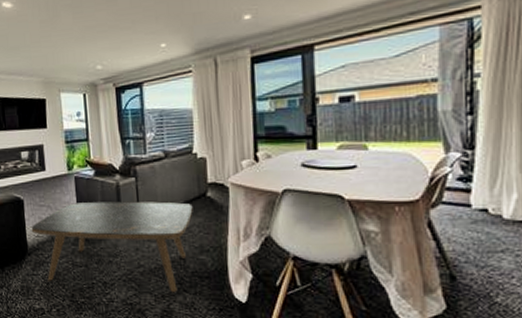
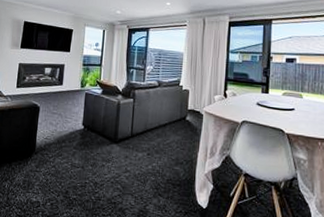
coffee table: present [31,201,193,293] -> none [41,114,175,196]

